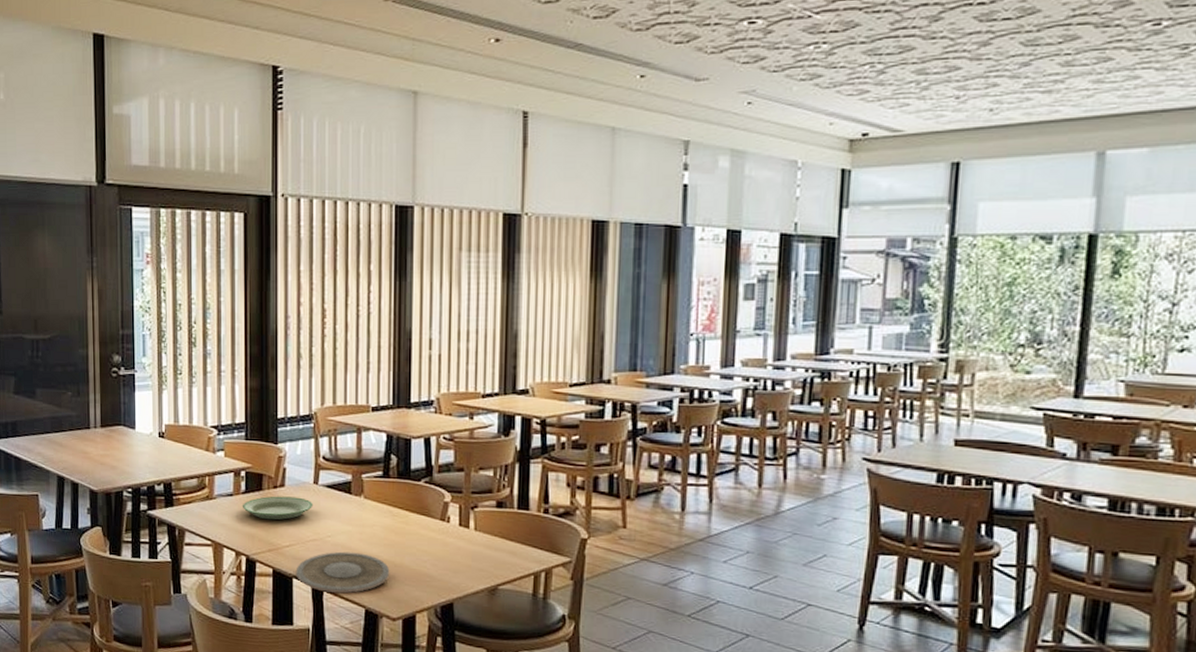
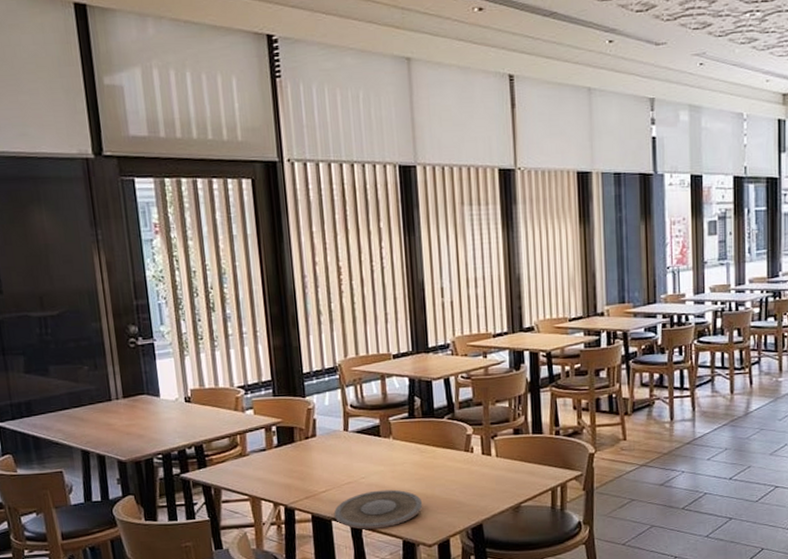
plate: present [242,496,314,521] -> none [275,445,346,470]

